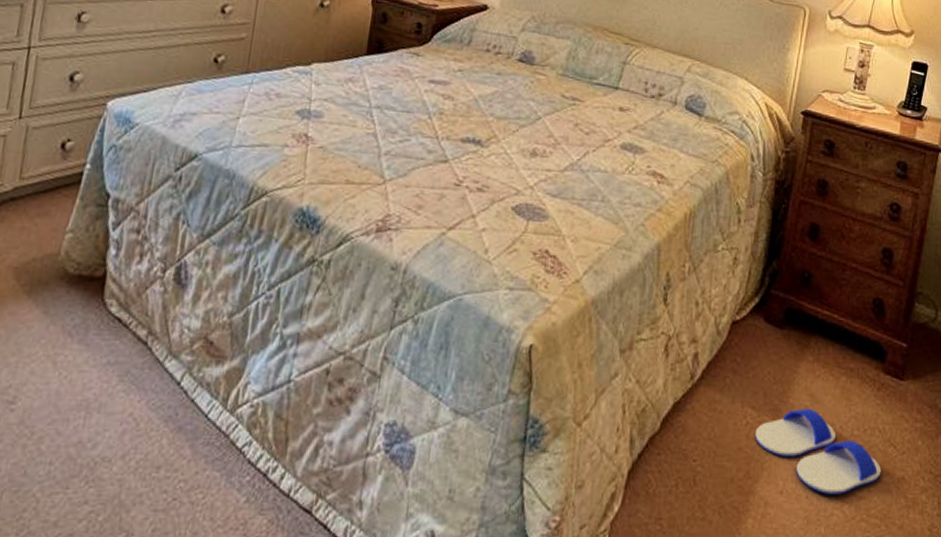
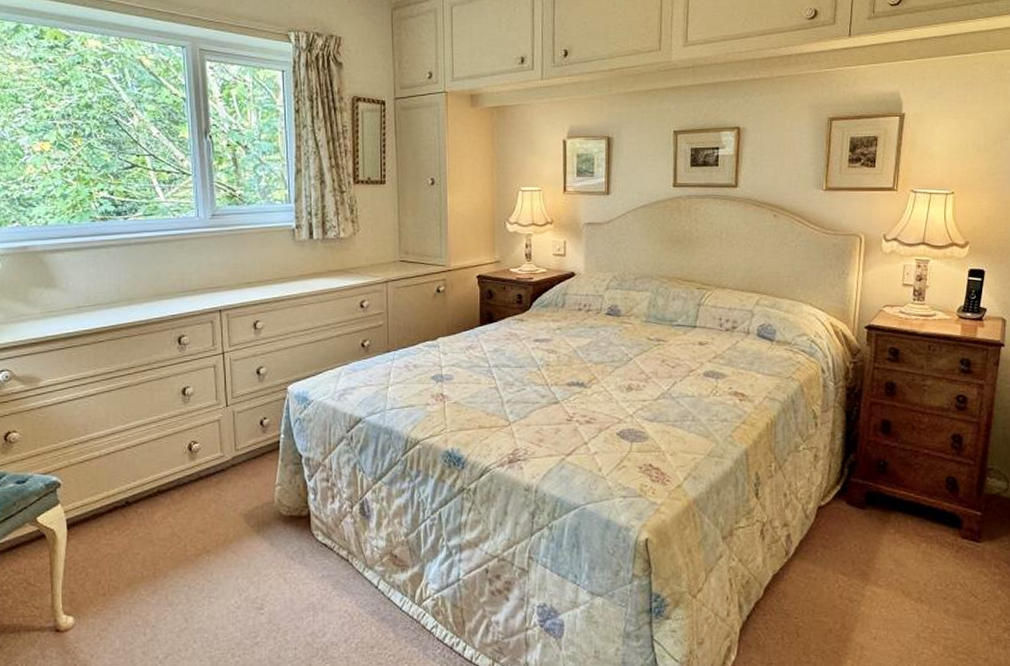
flip-flop: present [755,409,882,495] -> none [847,571,965,638]

